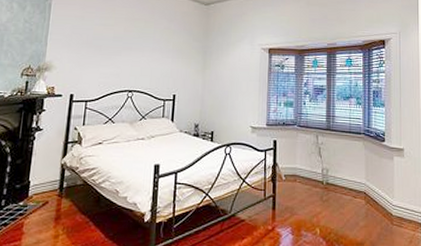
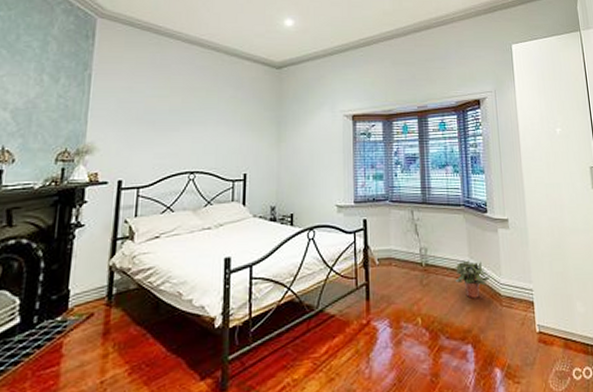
potted plant: none [351,182,383,216] -> present [454,260,489,299]

